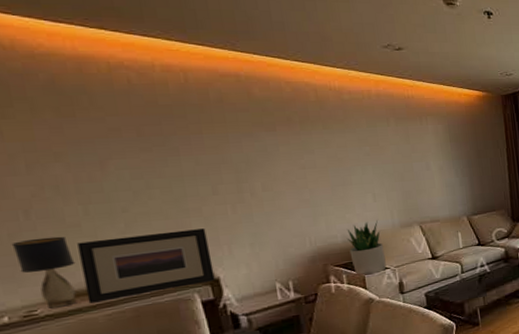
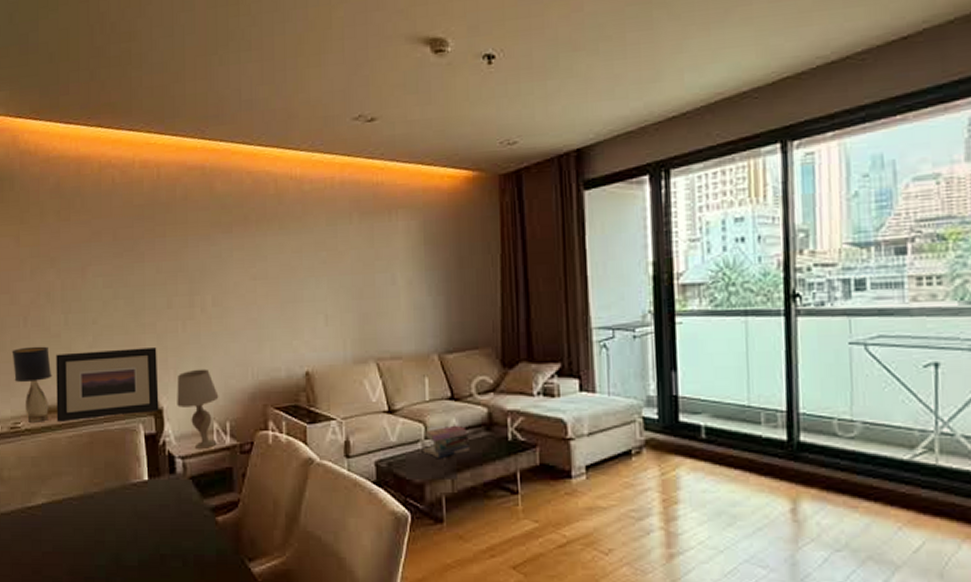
table lamp: none [232,242,281,307] -> present [177,369,219,450]
planter: present [346,220,386,276] -> none [291,350,332,425]
books: none [460,261,495,286] -> present [423,425,471,460]

